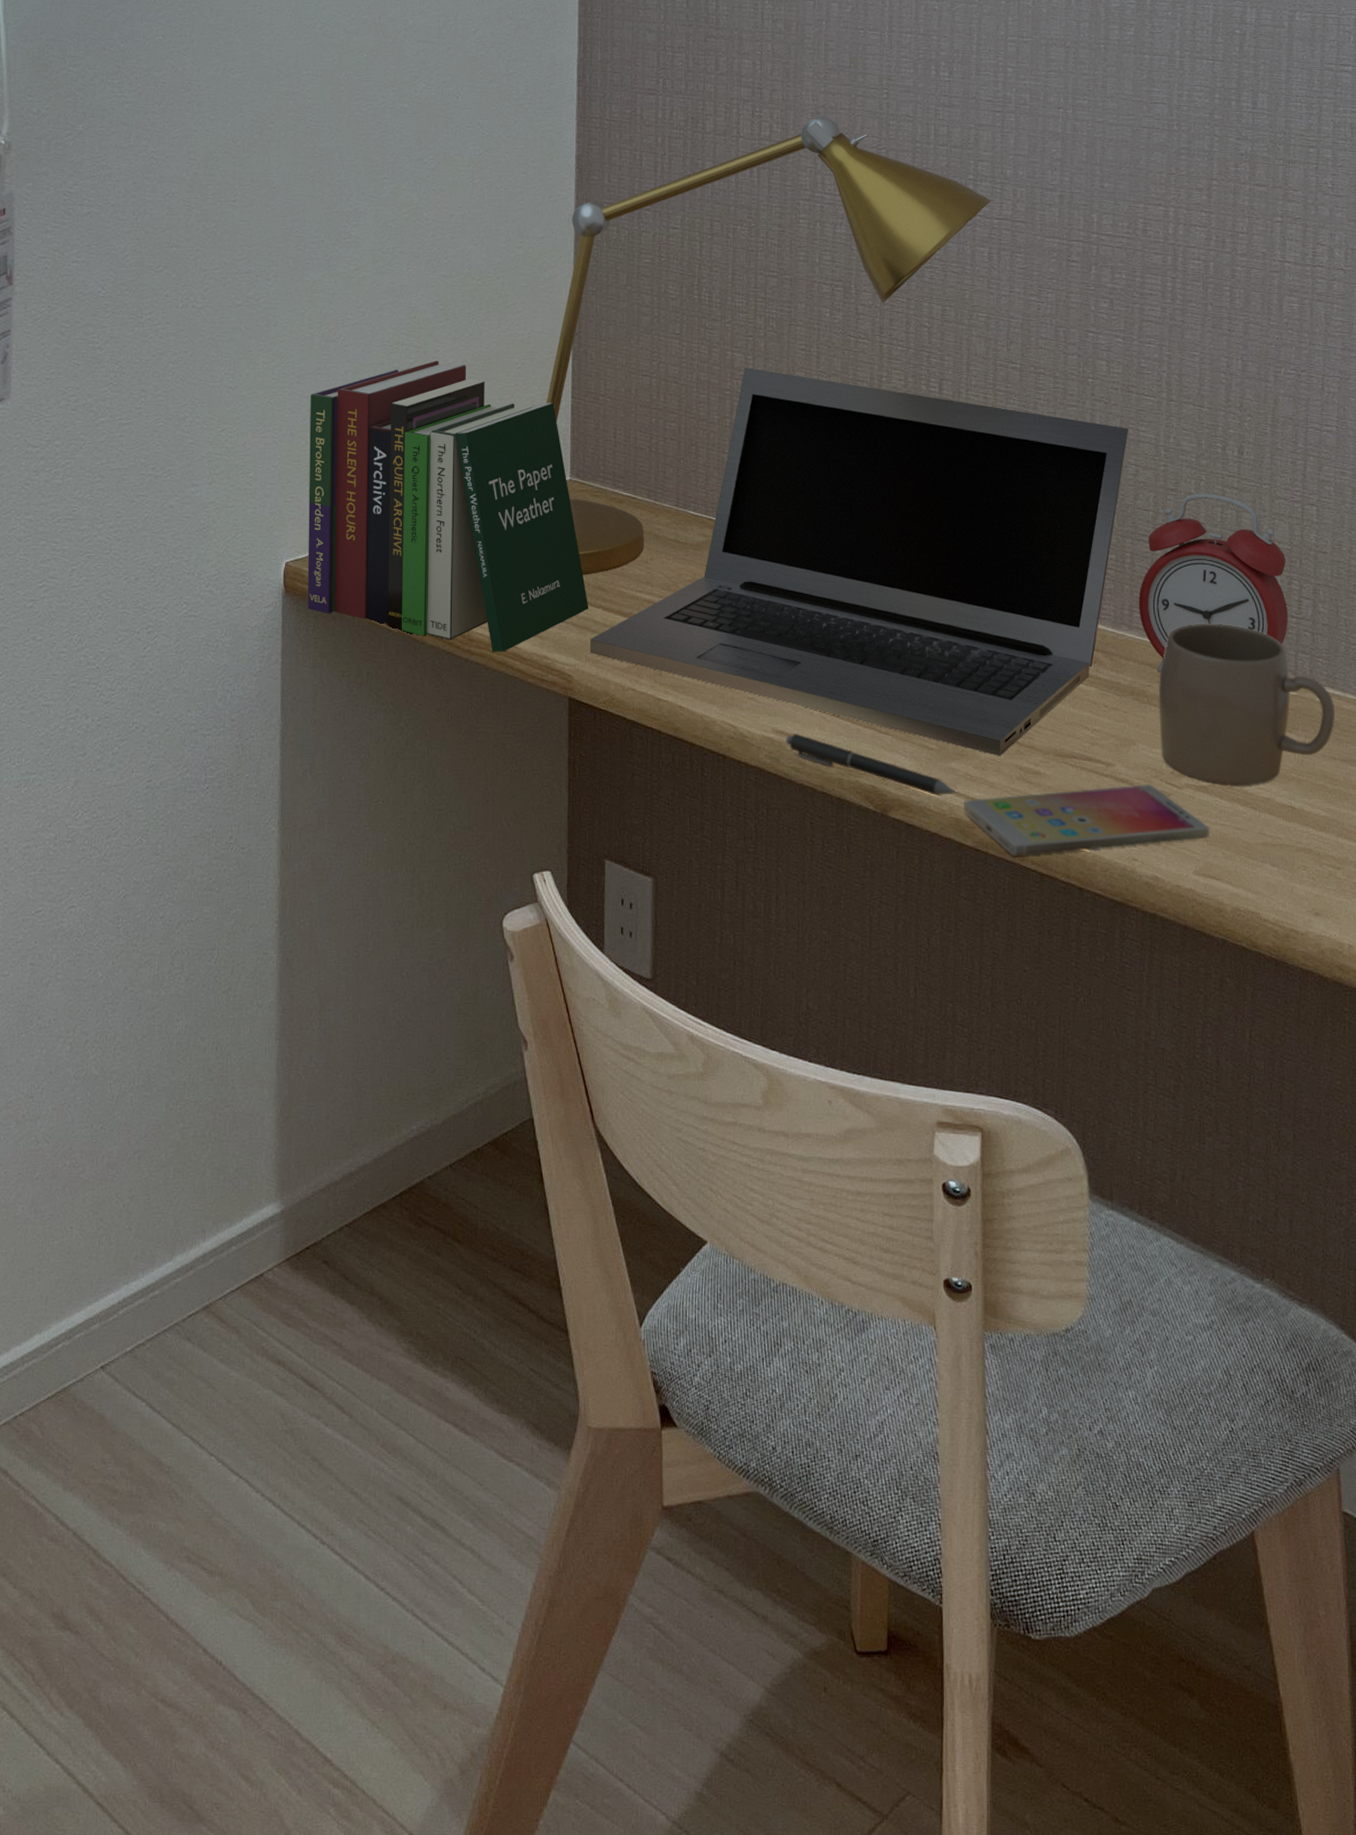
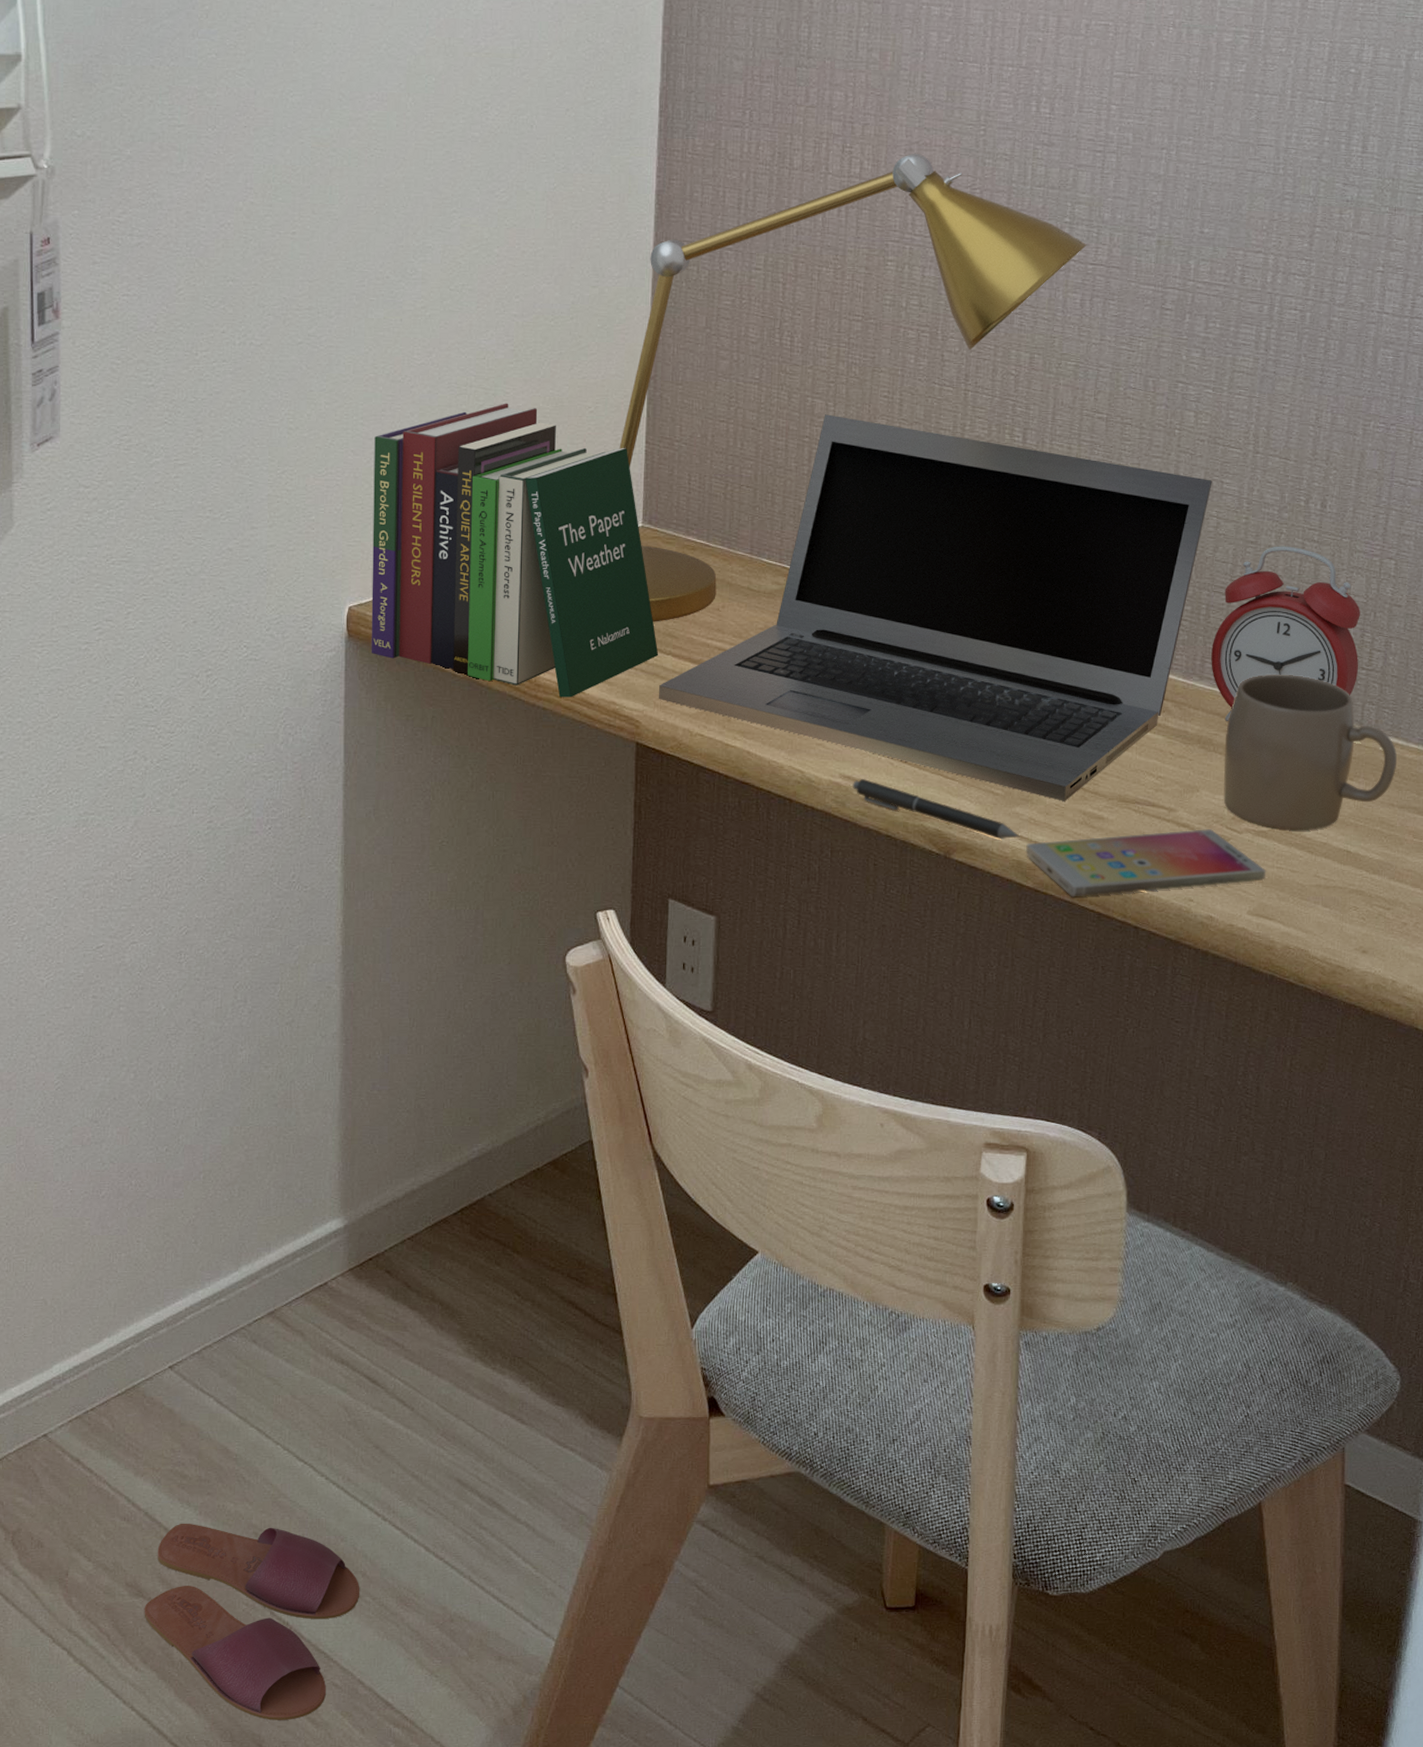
slippers: none [70,1544,297,1777] -> present [144,1523,360,1720]

